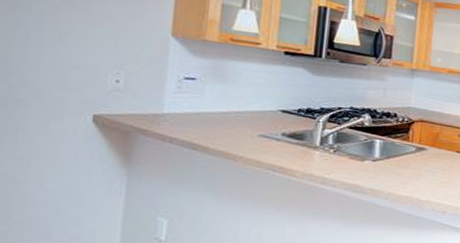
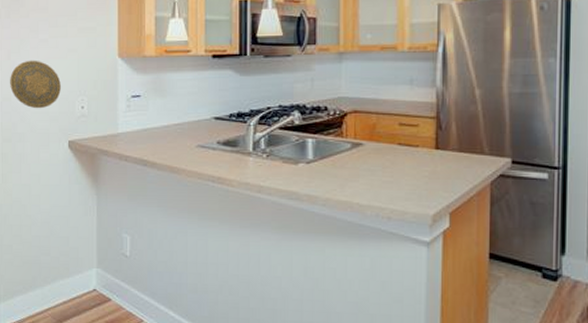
decorative plate: none [10,19,89,76] -> present [10,60,61,109]

